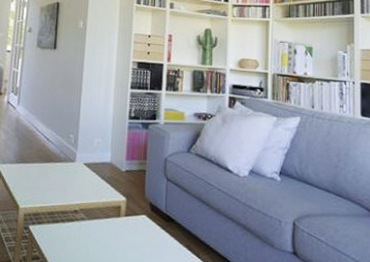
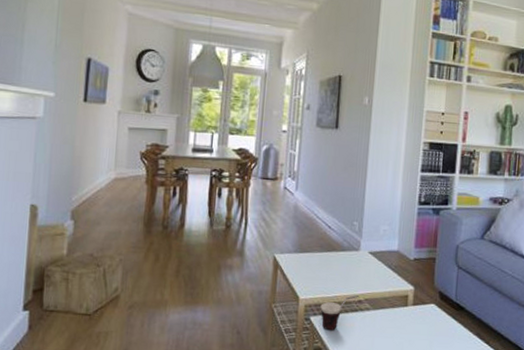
cup: none [38,205,75,239] -> present [320,295,360,330]

